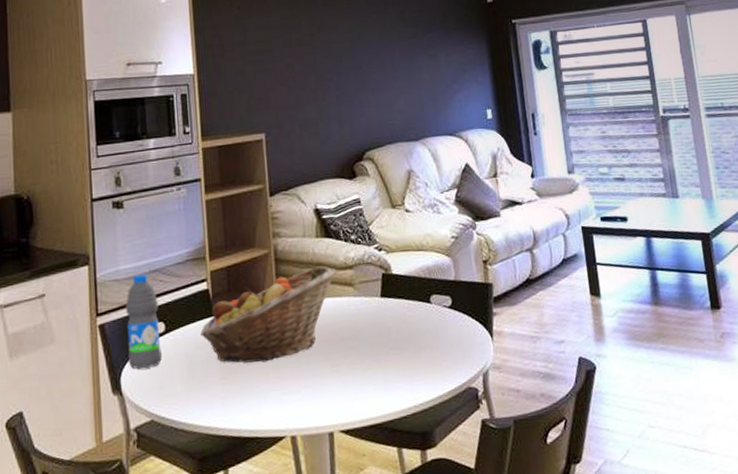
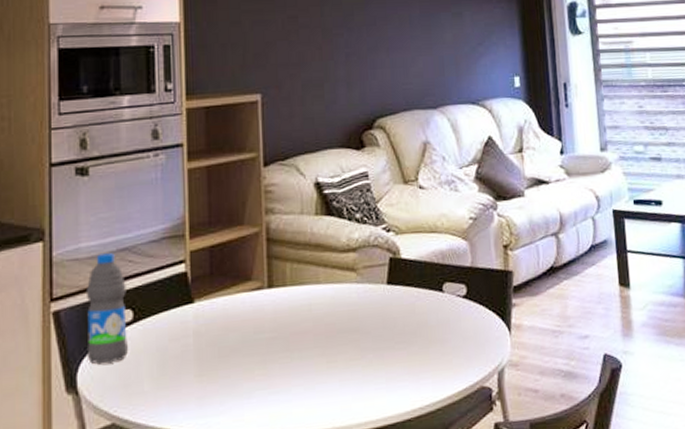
fruit basket: present [200,266,336,363] -> none [175,247,337,358]

